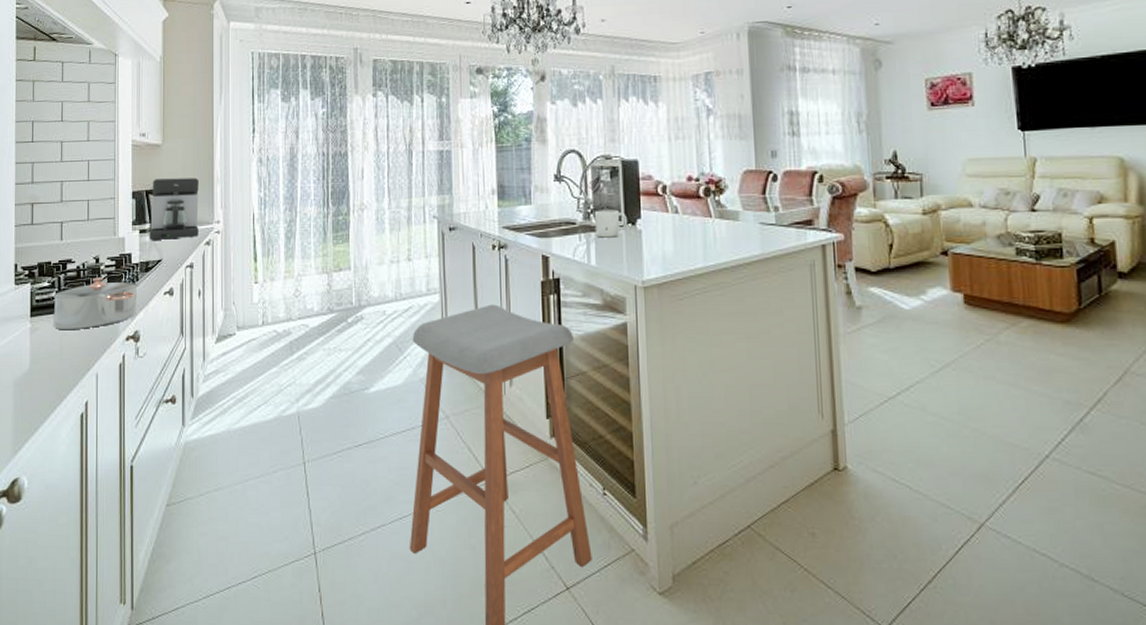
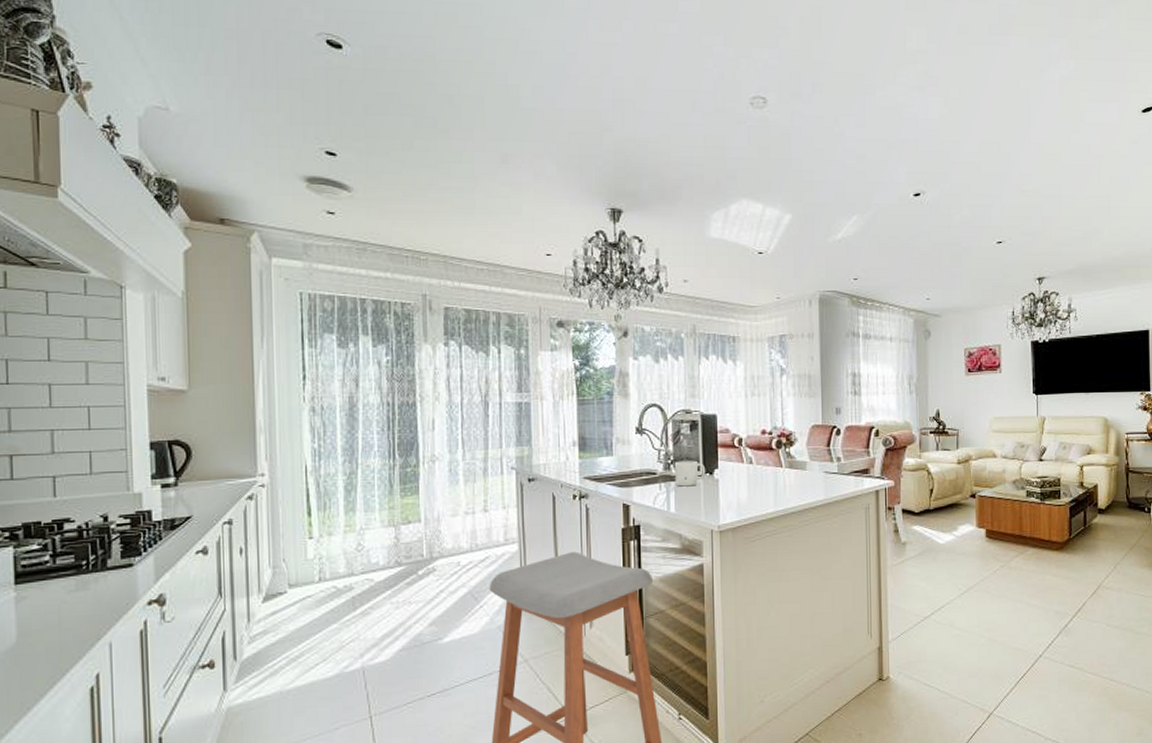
cooking pot: present [53,277,139,330] -> none [46,537,163,598]
coffee maker: present [149,178,199,241] -> none [174,427,238,496]

